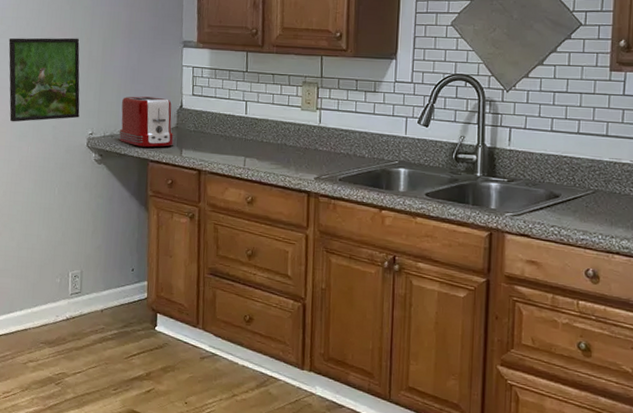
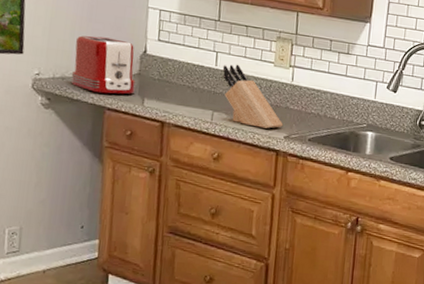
knife block: none [252,111,313,171] -> present [222,64,283,129]

